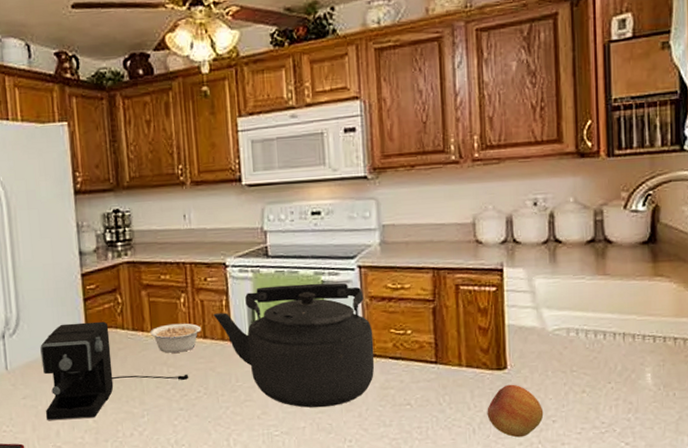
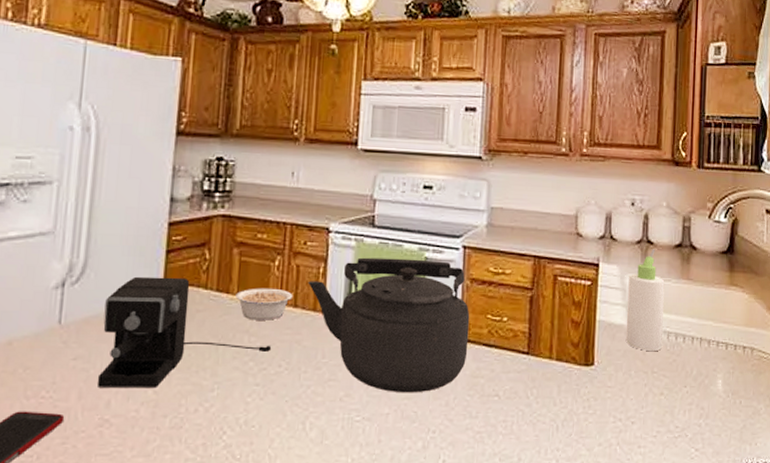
fruit: present [487,384,544,438] -> none [571,381,624,438]
bottle: none [536,247,580,351] -> present [625,249,665,352]

